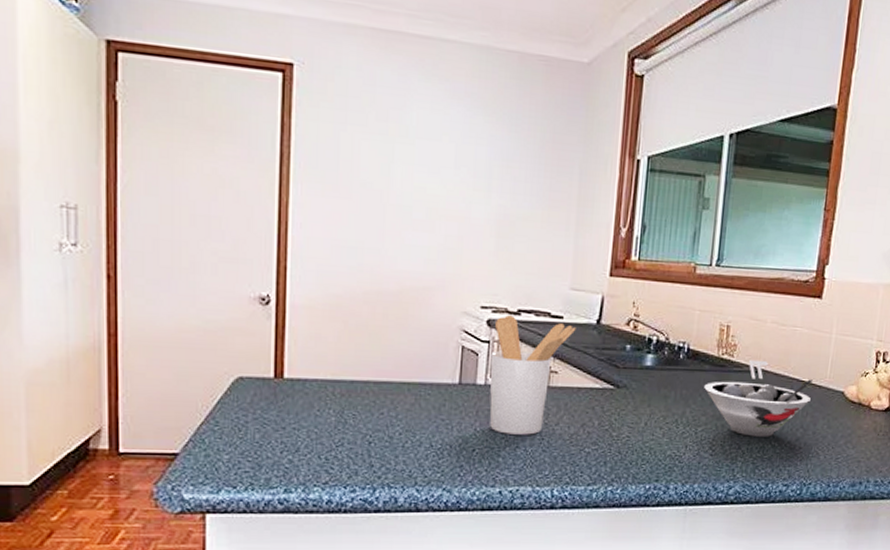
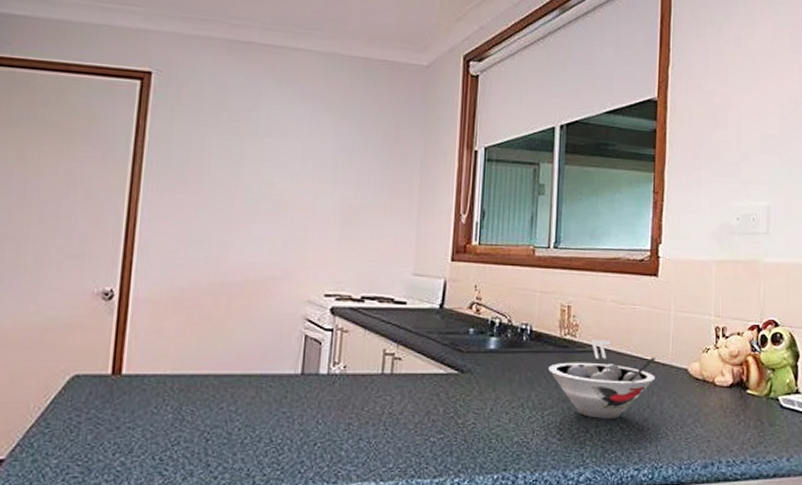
utensil holder: present [489,314,576,435] -> none [332,302,420,426]

